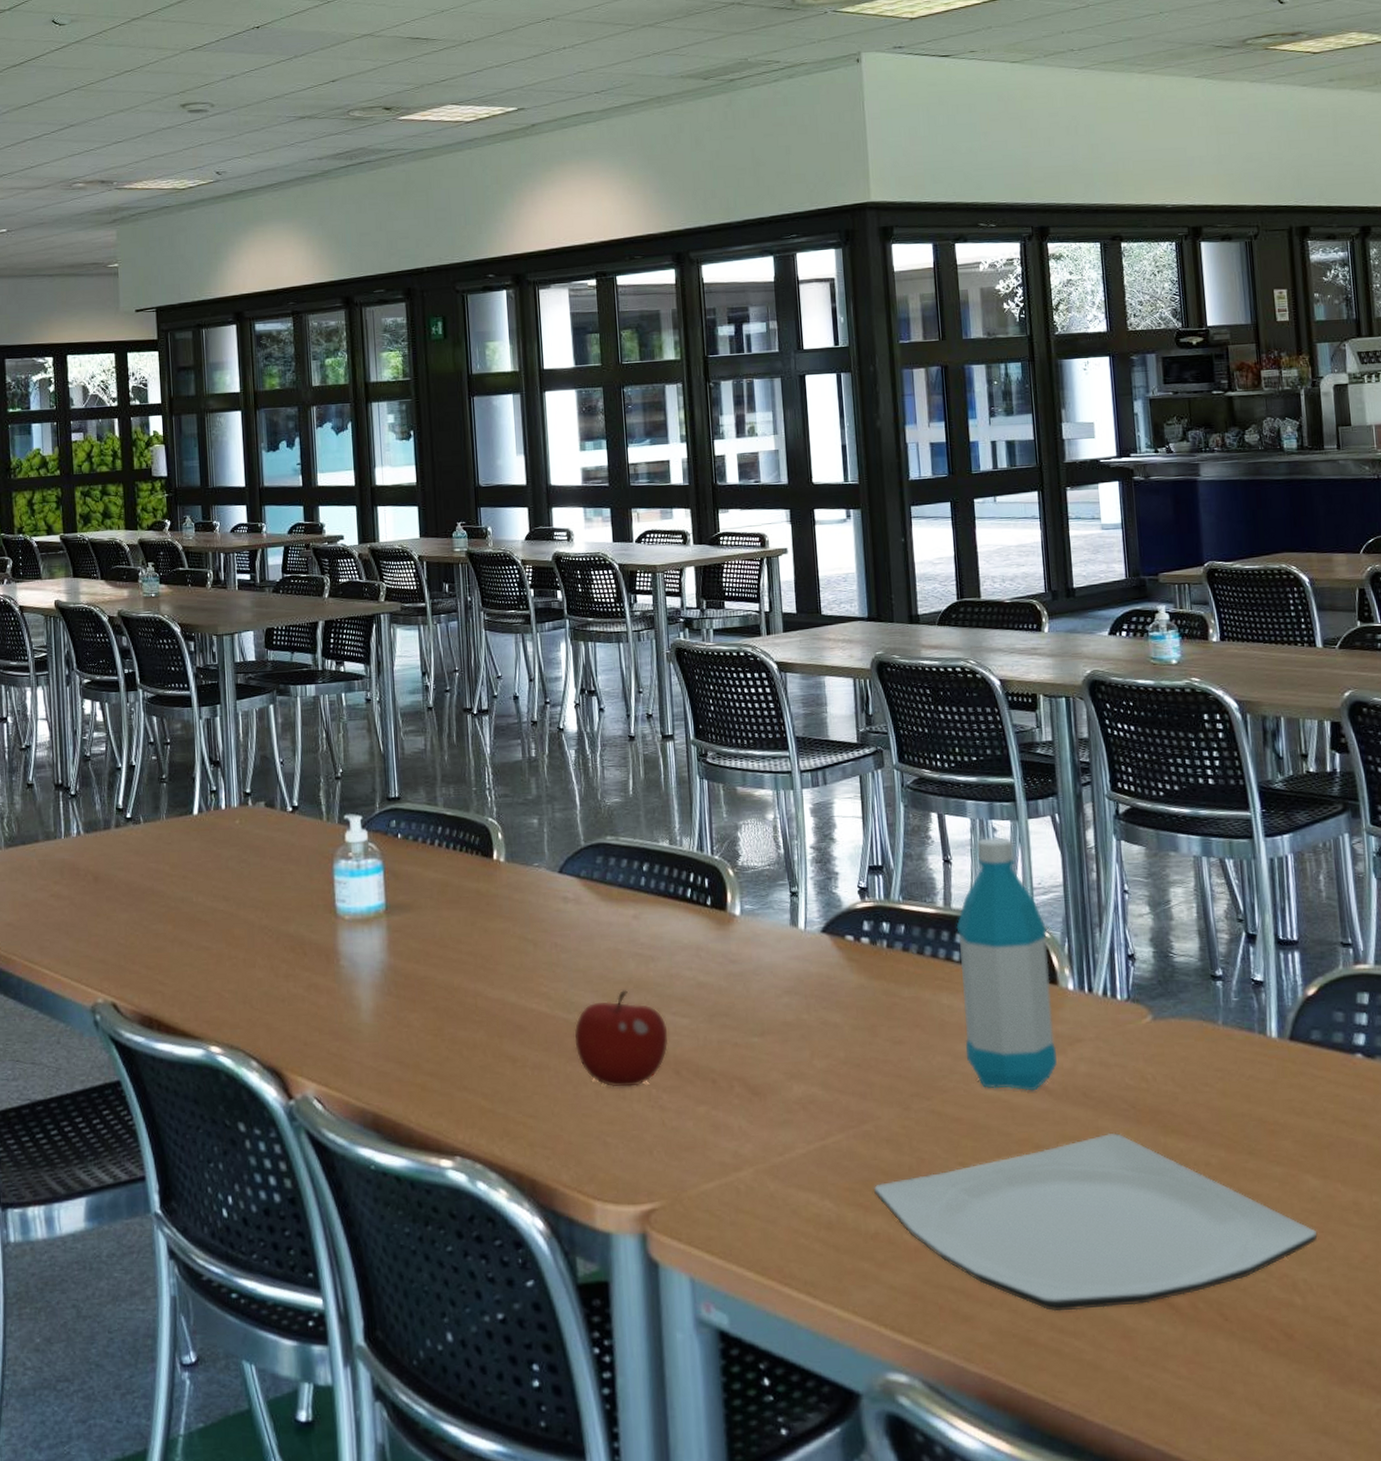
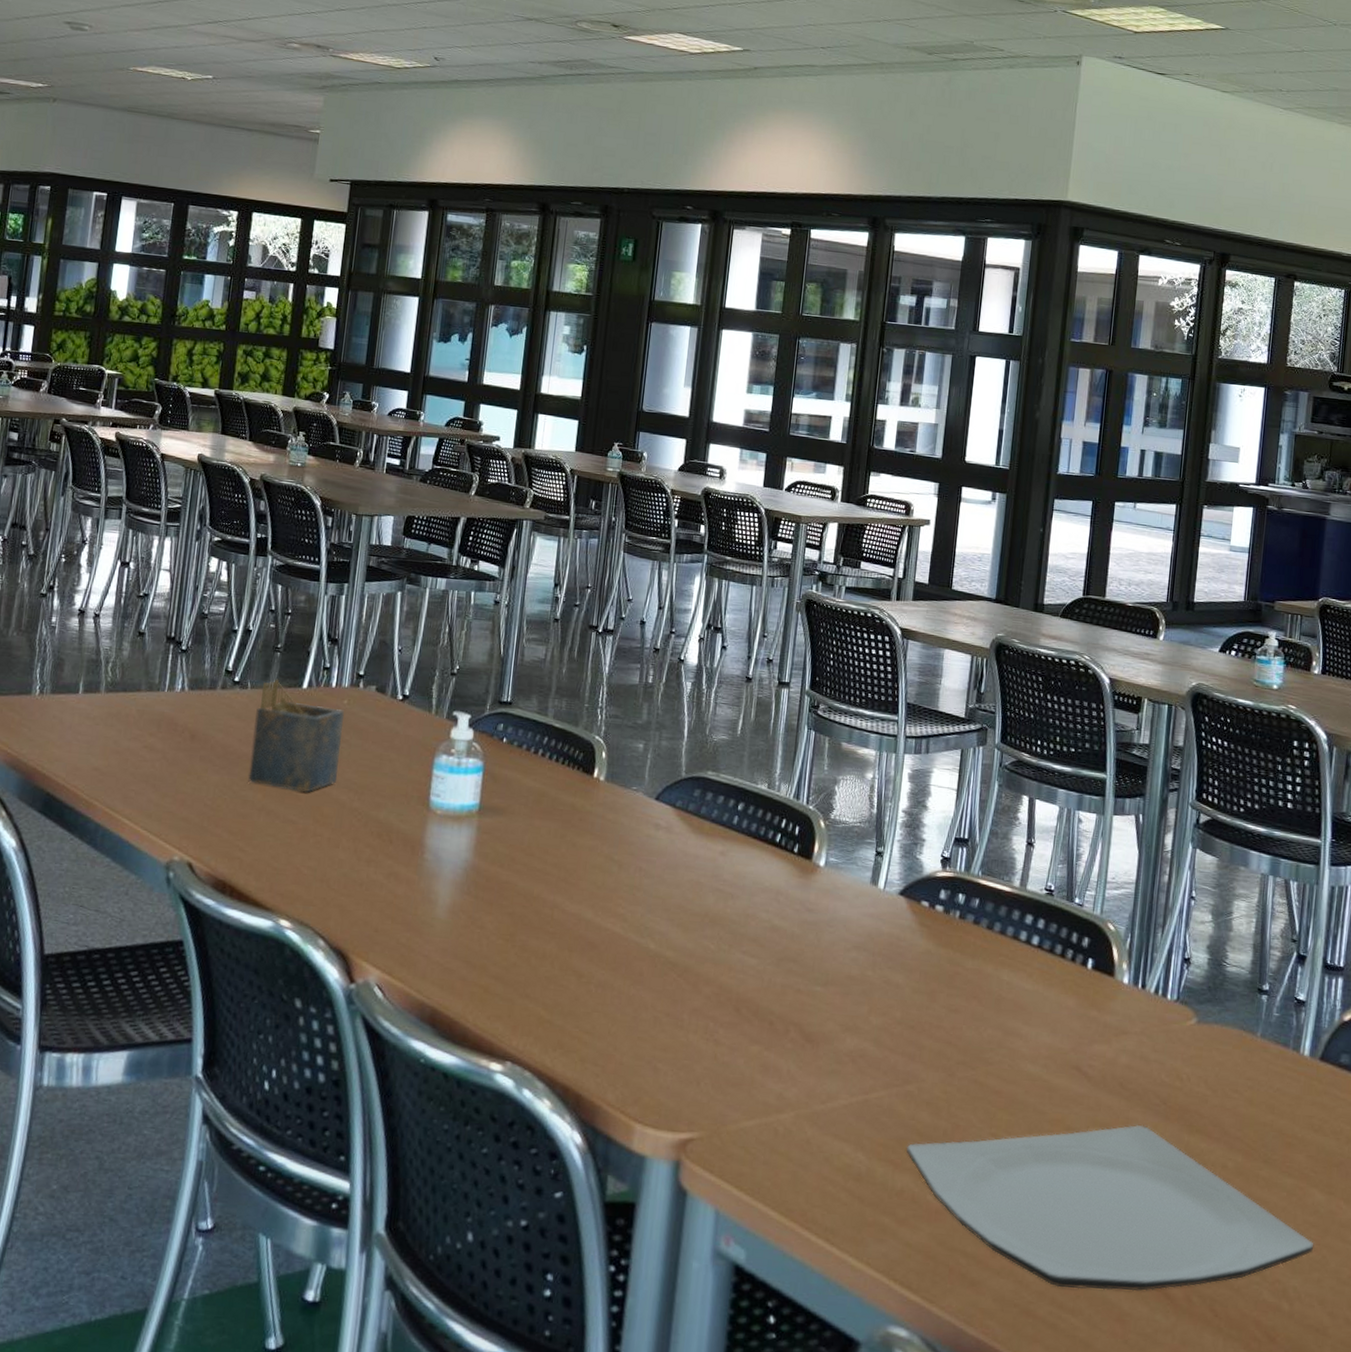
napkin holder: none [153,809,243,918] -> present [248,679,344,793]
fruit: present [574,989,669,1088] -> none [642,921,735,1018]
water bottle: present [956,837,1057,1091] -> none [1015,827,1113,1075]

